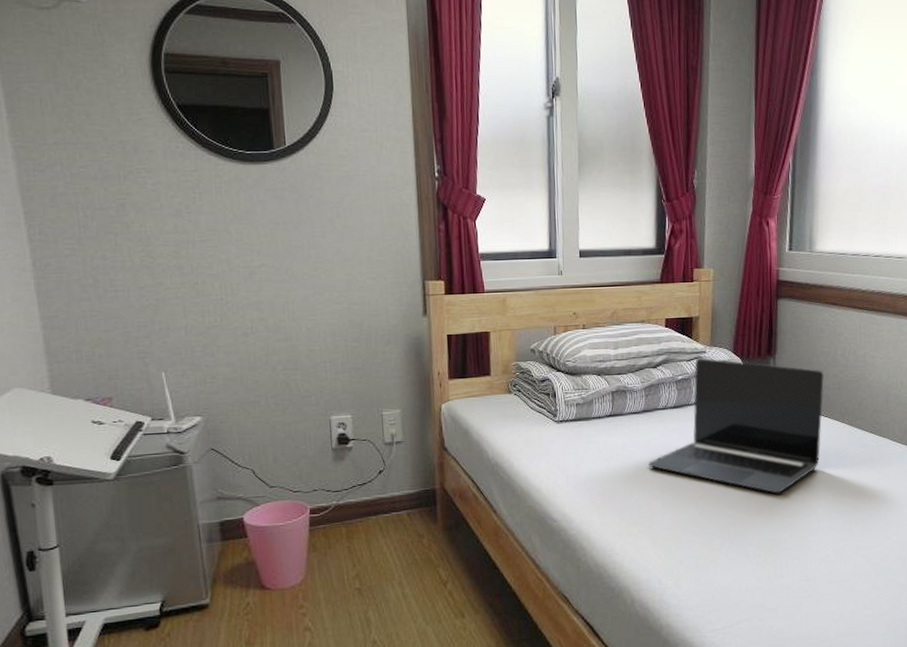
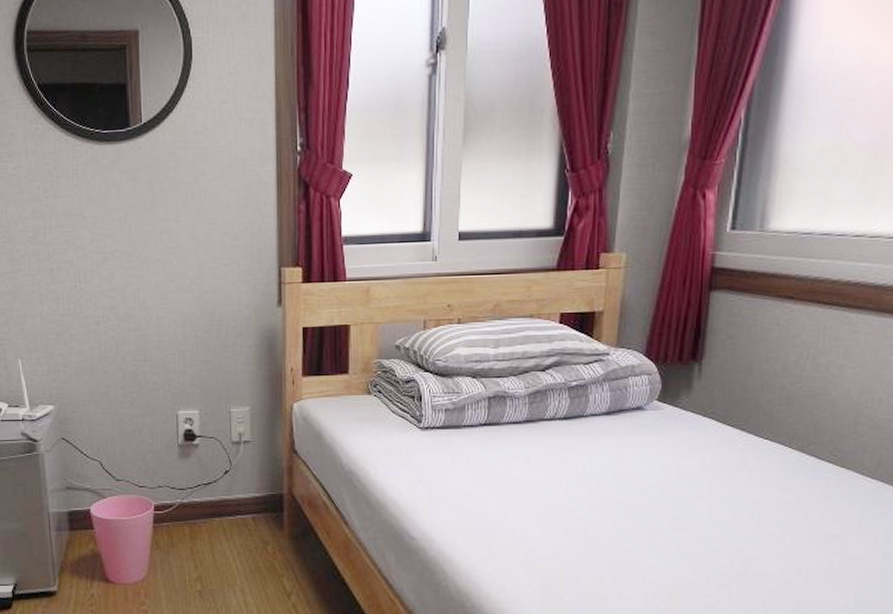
laptop: present [648,358,824,494] -> none [528,362,767,528]

